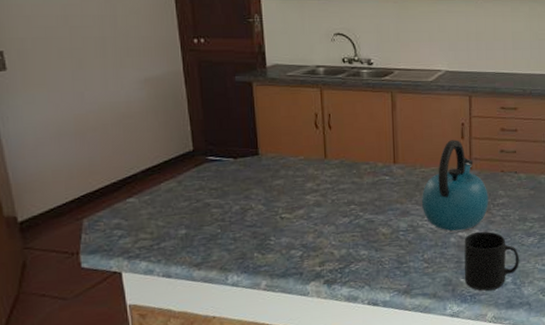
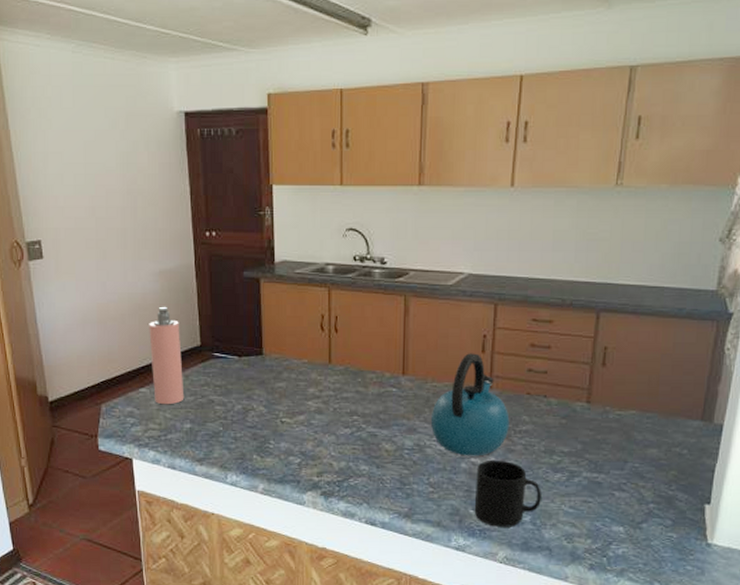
spray bottle: none [135,113,178,213] -> present [149,306,184,405]

